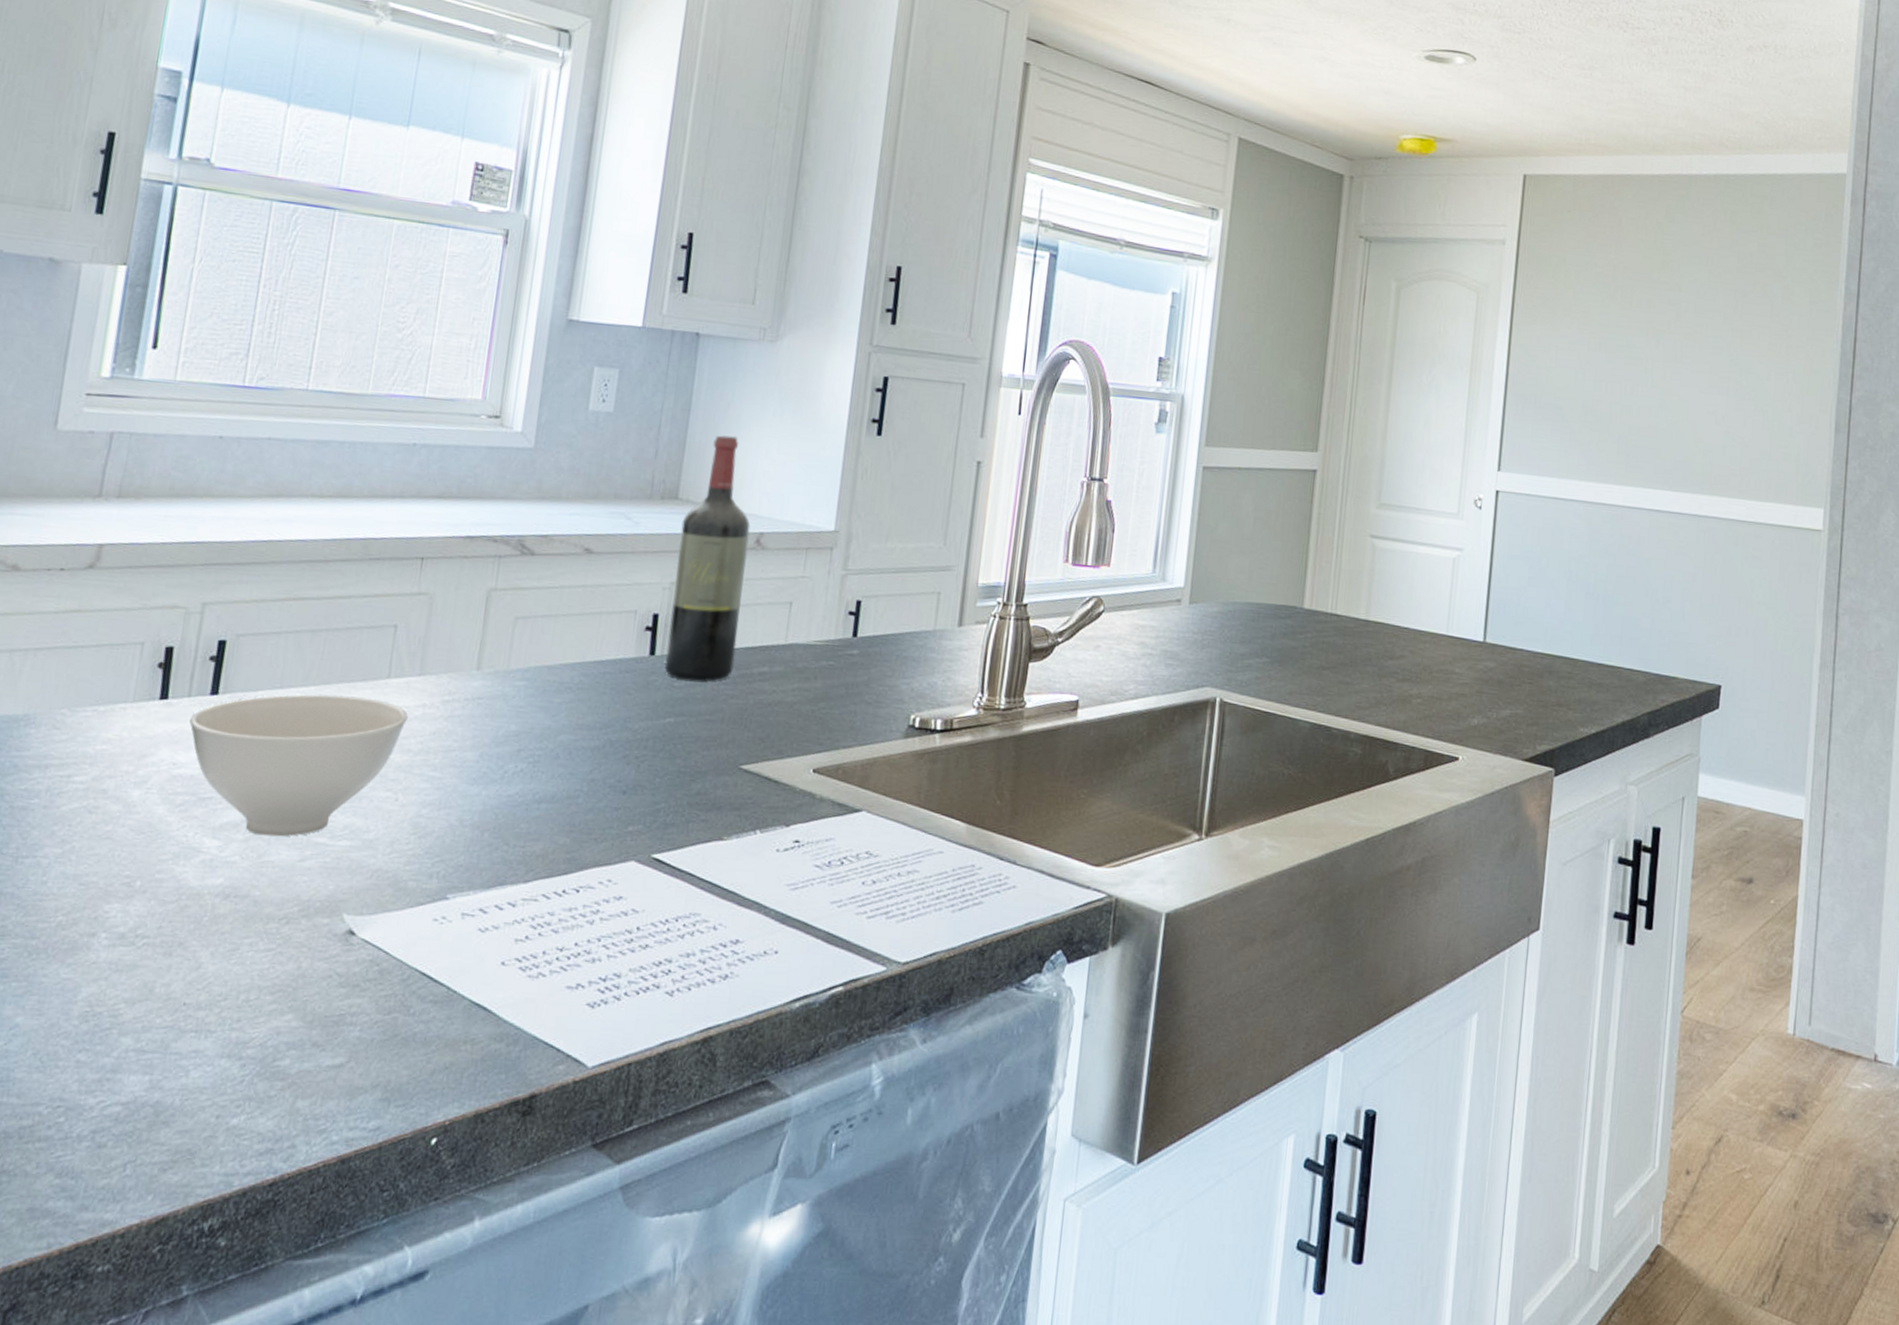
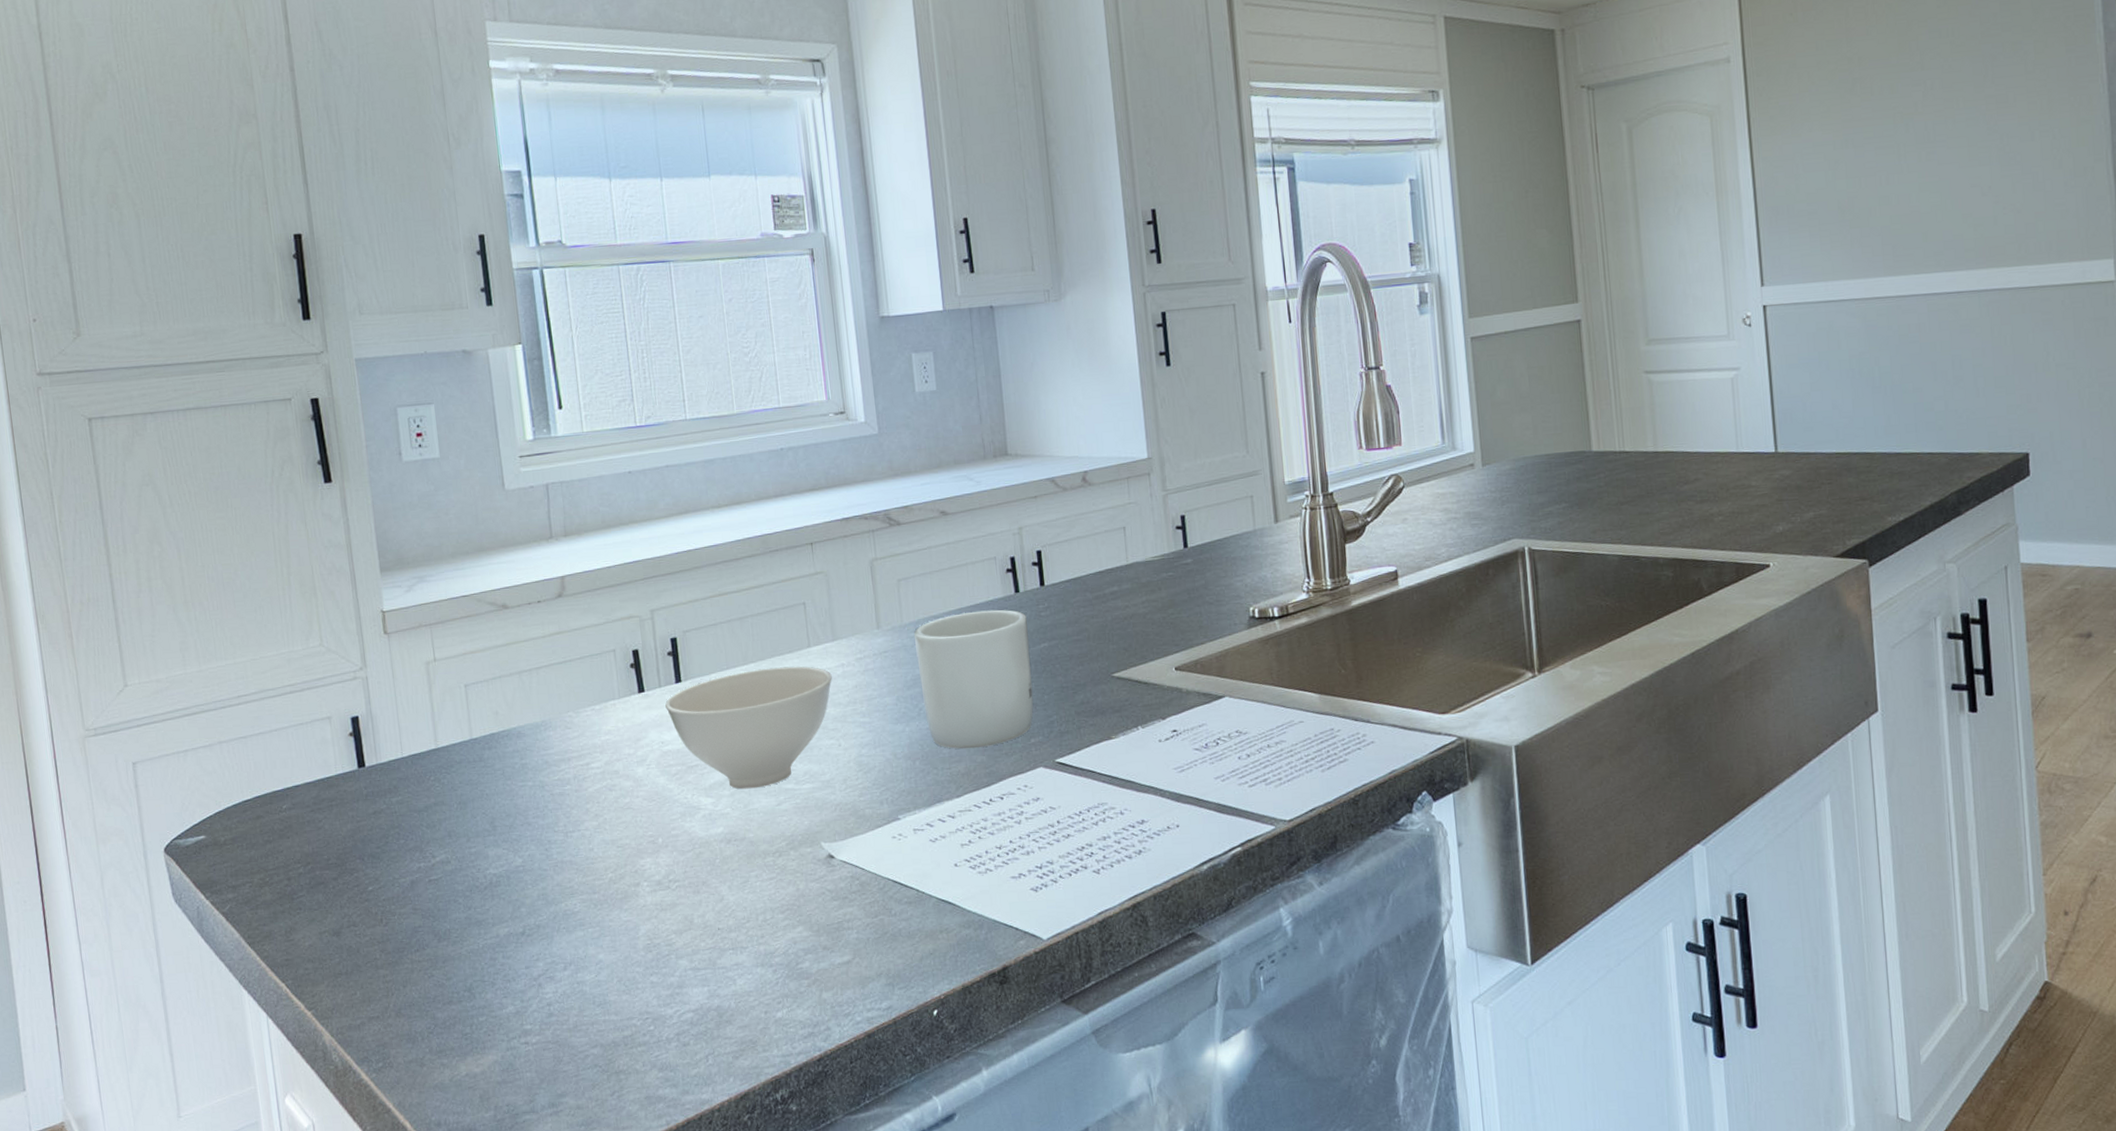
mug: none [509,668,657,828] -> present [913,609,1034,749]
wine bottle: present [664,435,751,681] -> none [1016,390,1088,609]

